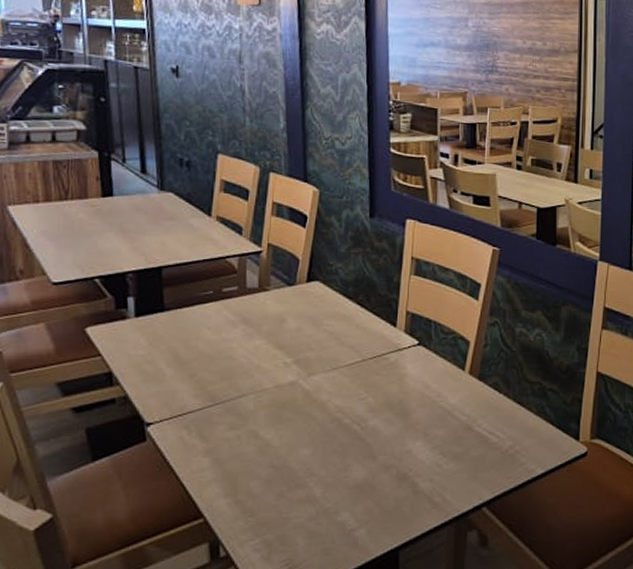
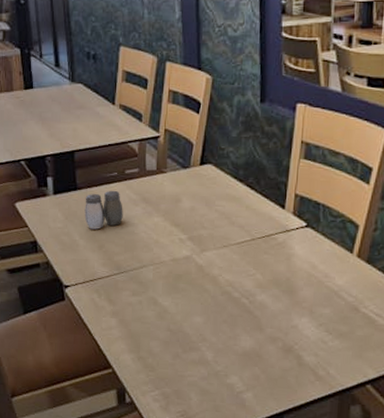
salt and pepper shaker: none [173,310,220,356] -> present [84,190,123,230]

